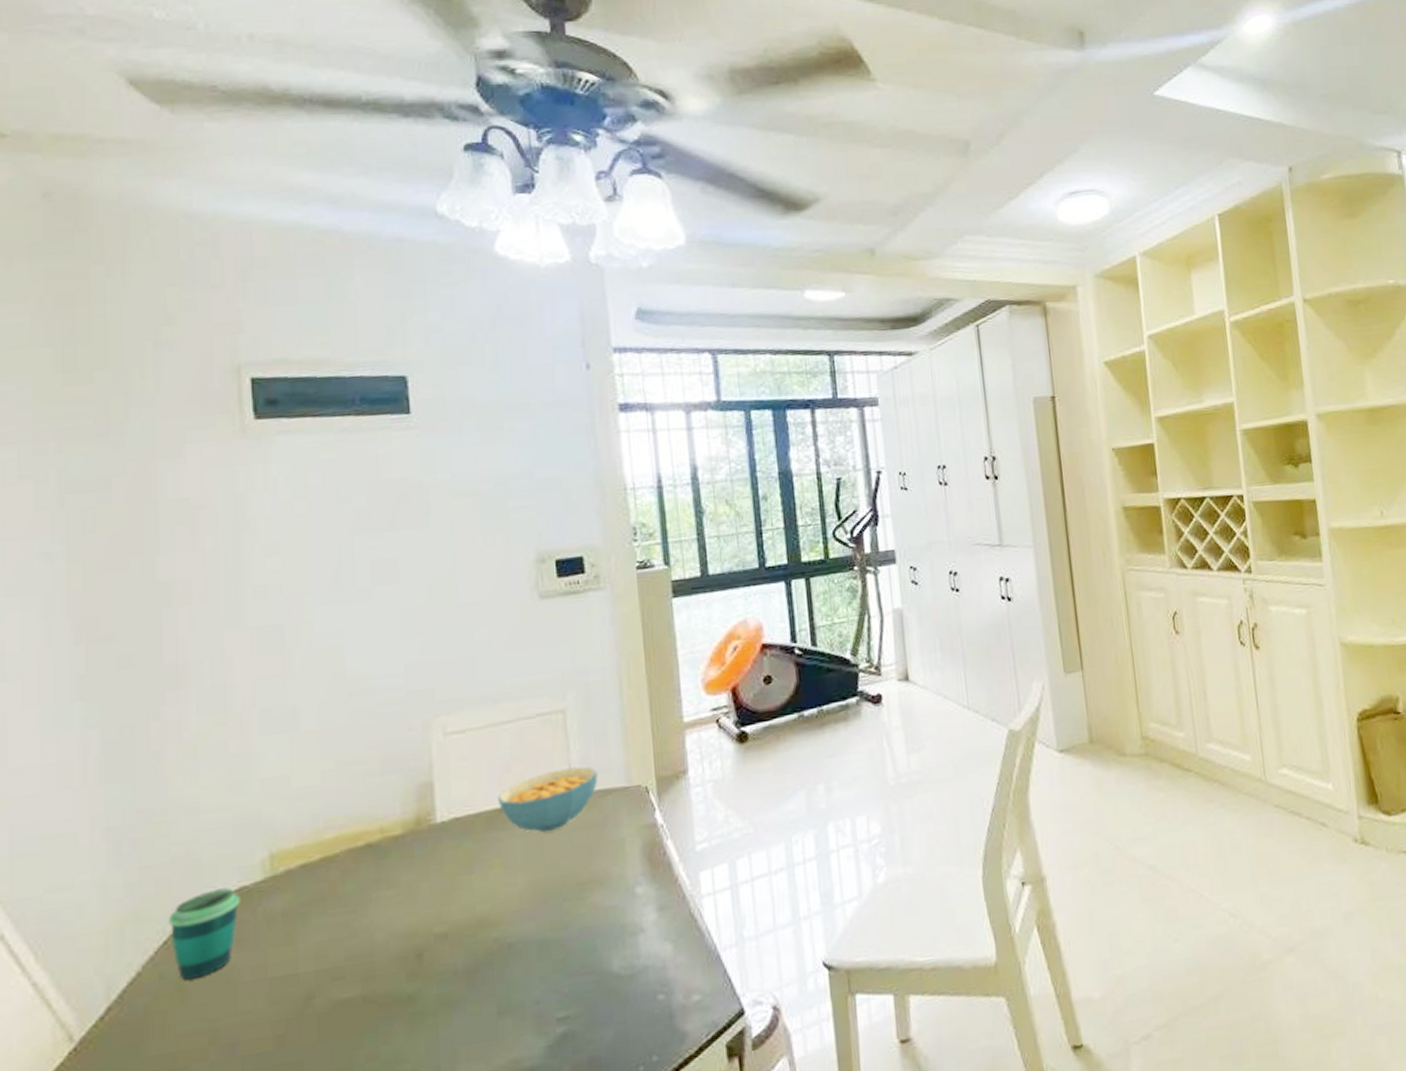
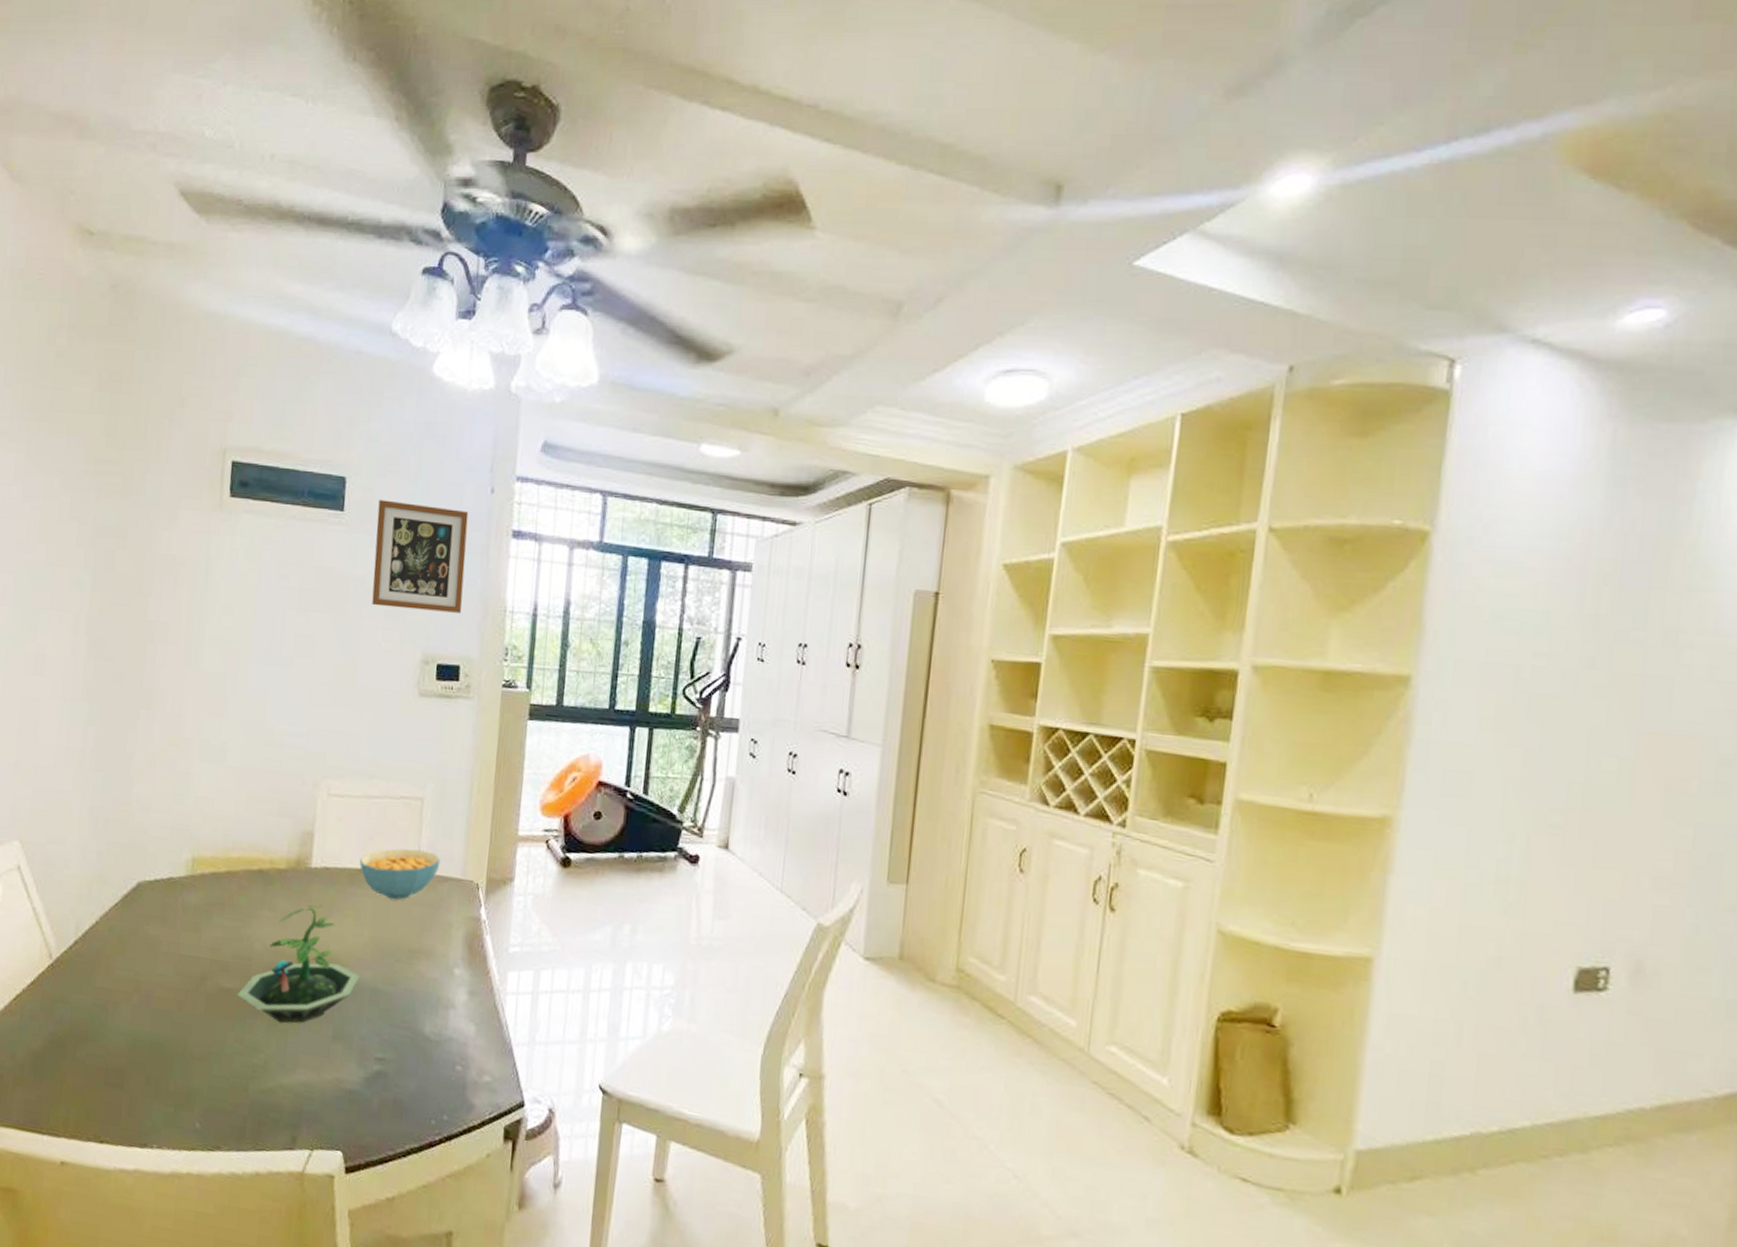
cup: present [168,888,240,980] -> none [120,873,169,939]
terrarium: none [360,863,521,1019] -> present [237,904,360,1024]
picture frame: none [453,391,575,511] -> present [372,499,469,613]

